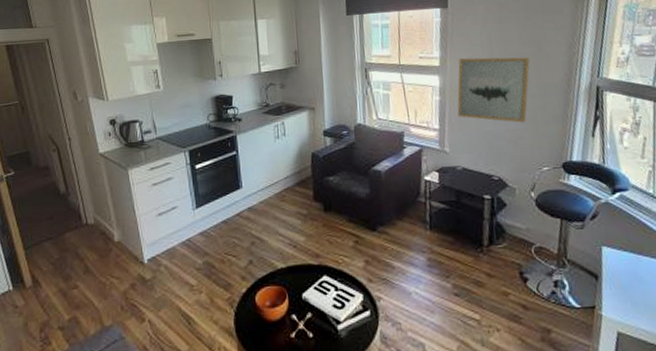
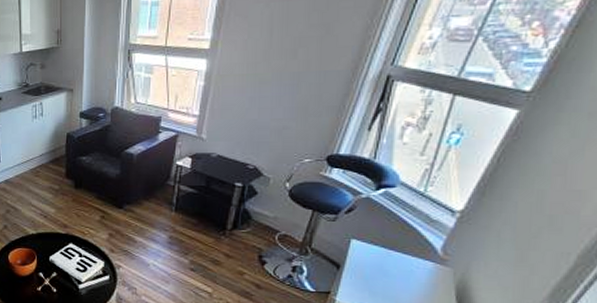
wall art: present [457,57,531,123] -> none [221,40,315,112]

